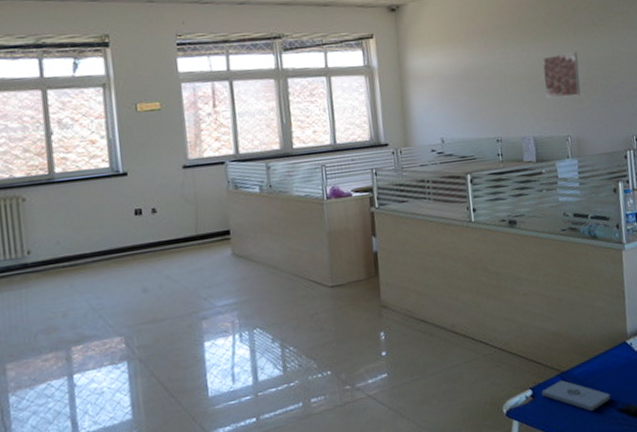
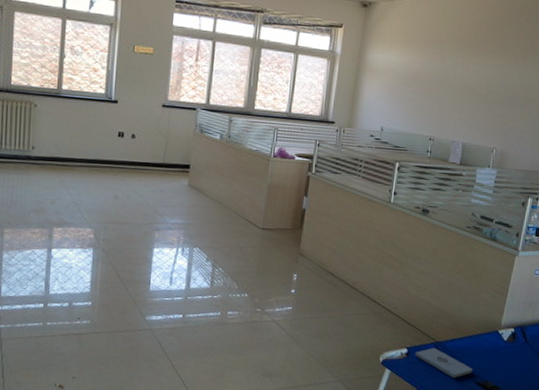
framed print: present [542,52,581,99] -> none [482,73,522,115]

